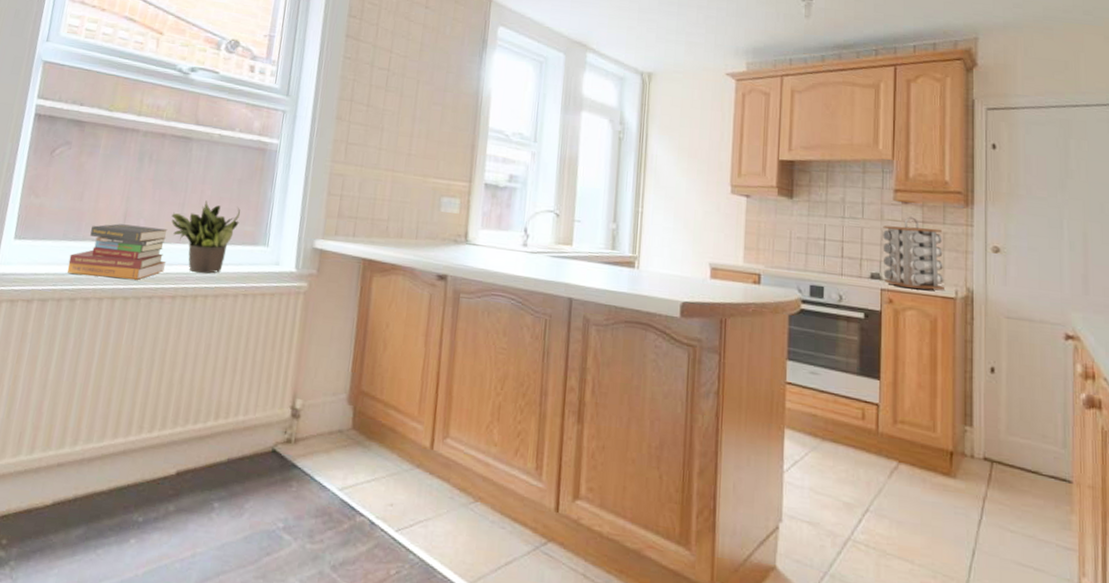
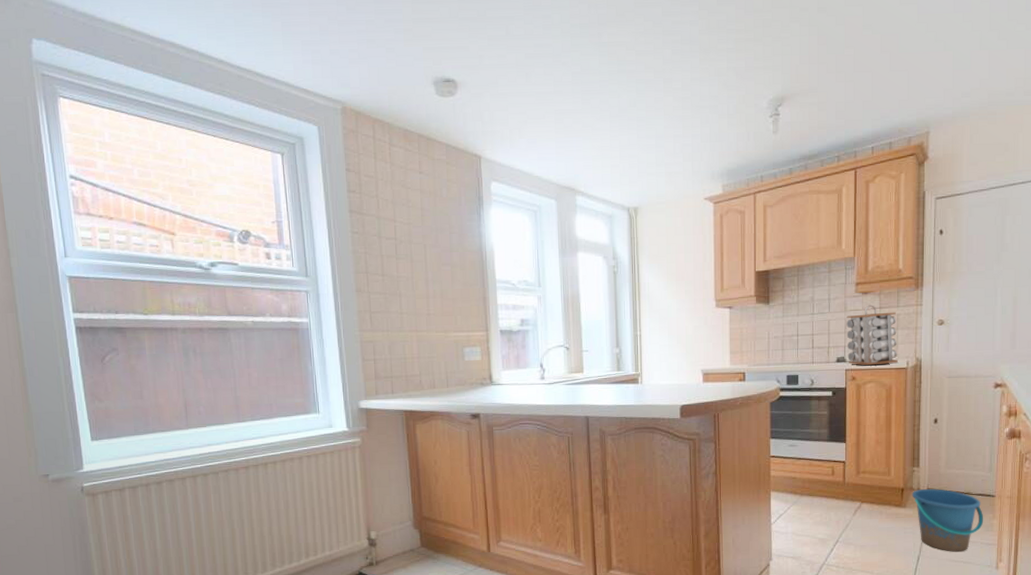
books: present [66,223,168,280] -> none [146,412,234,463]
potted plant: present [171,200,241,274] -> none [227,382,289,444]
bucket: none [964,457,1059,553] -> present [912,489,984,552]

